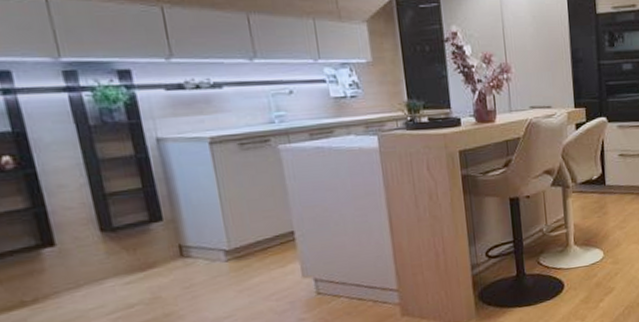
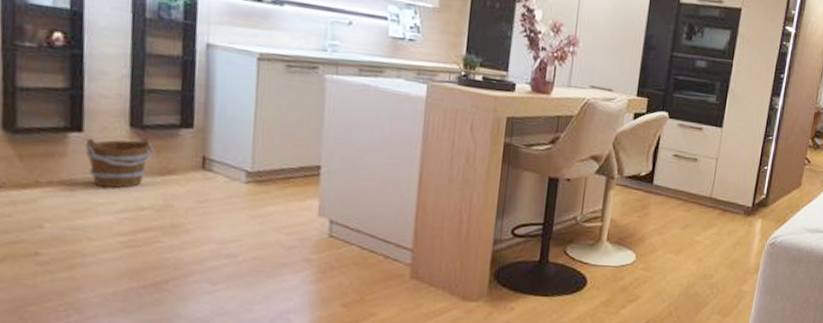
bucket: none [60,239,132,295] -> present [85,137,155,189]

